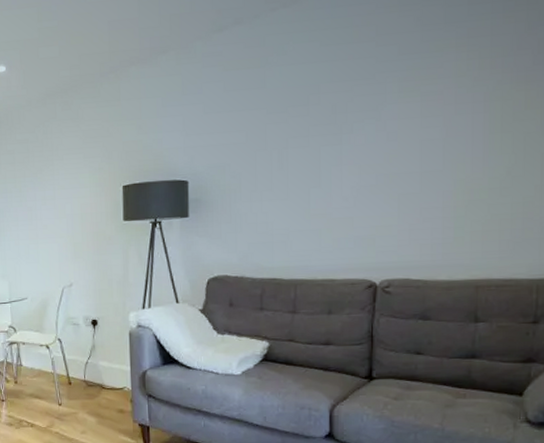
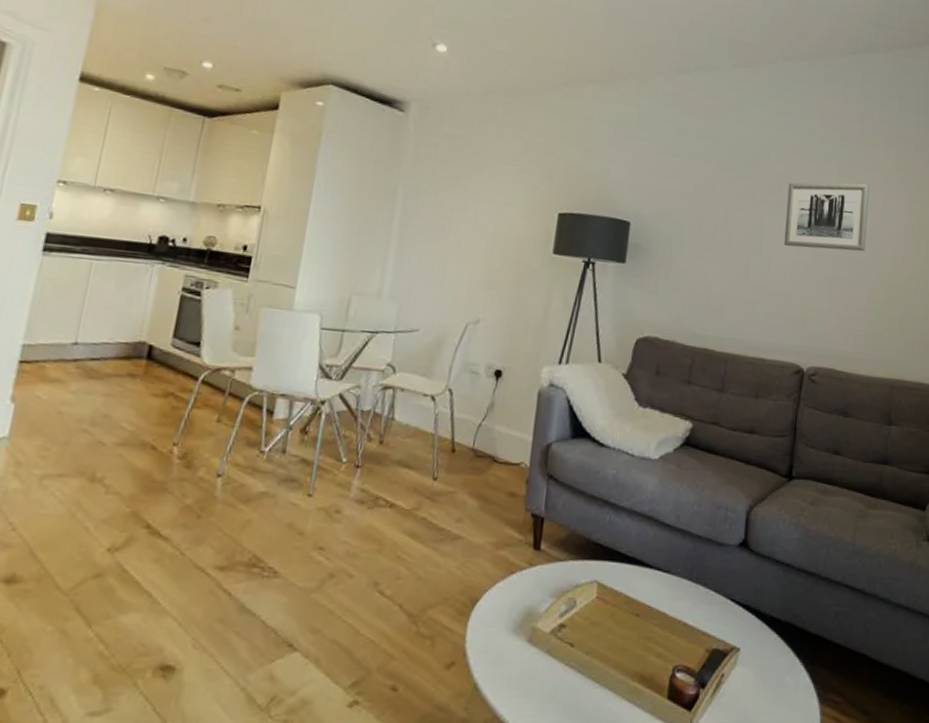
wall art: none [344,93,438,173] -> present [784,182,870,252]

